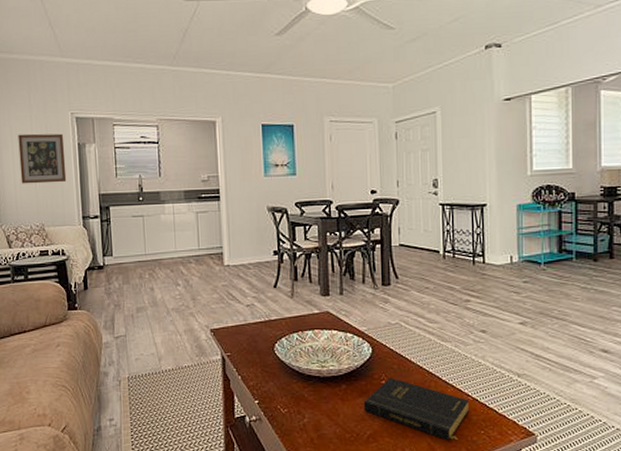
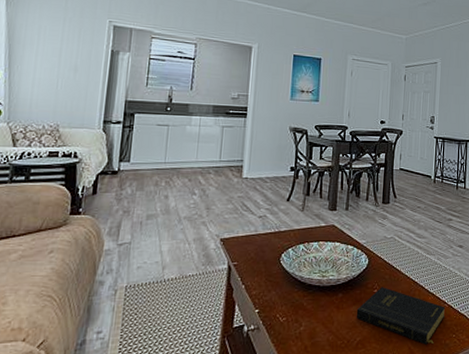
wall art: present [18,133,67,184] -> none [41,33,98,86]

